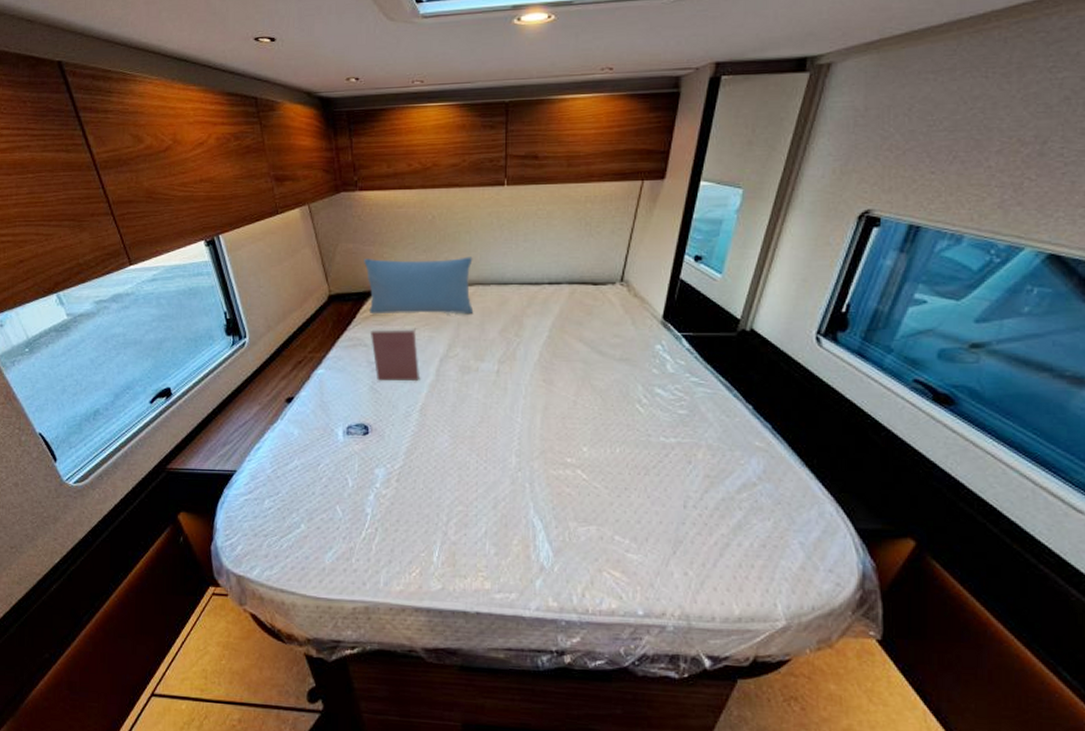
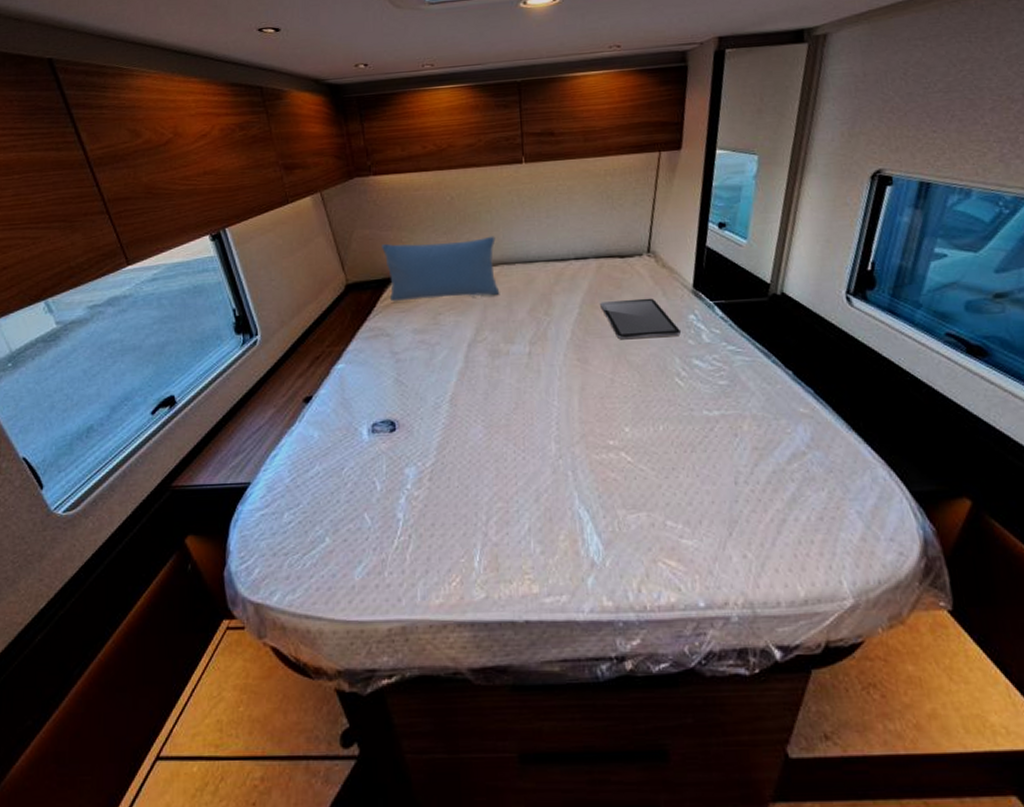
book: present [371,327,419,381] -> none [393,312,447,371]
tablet: none [569,326,647,365] -> present [600,298,682,340]

